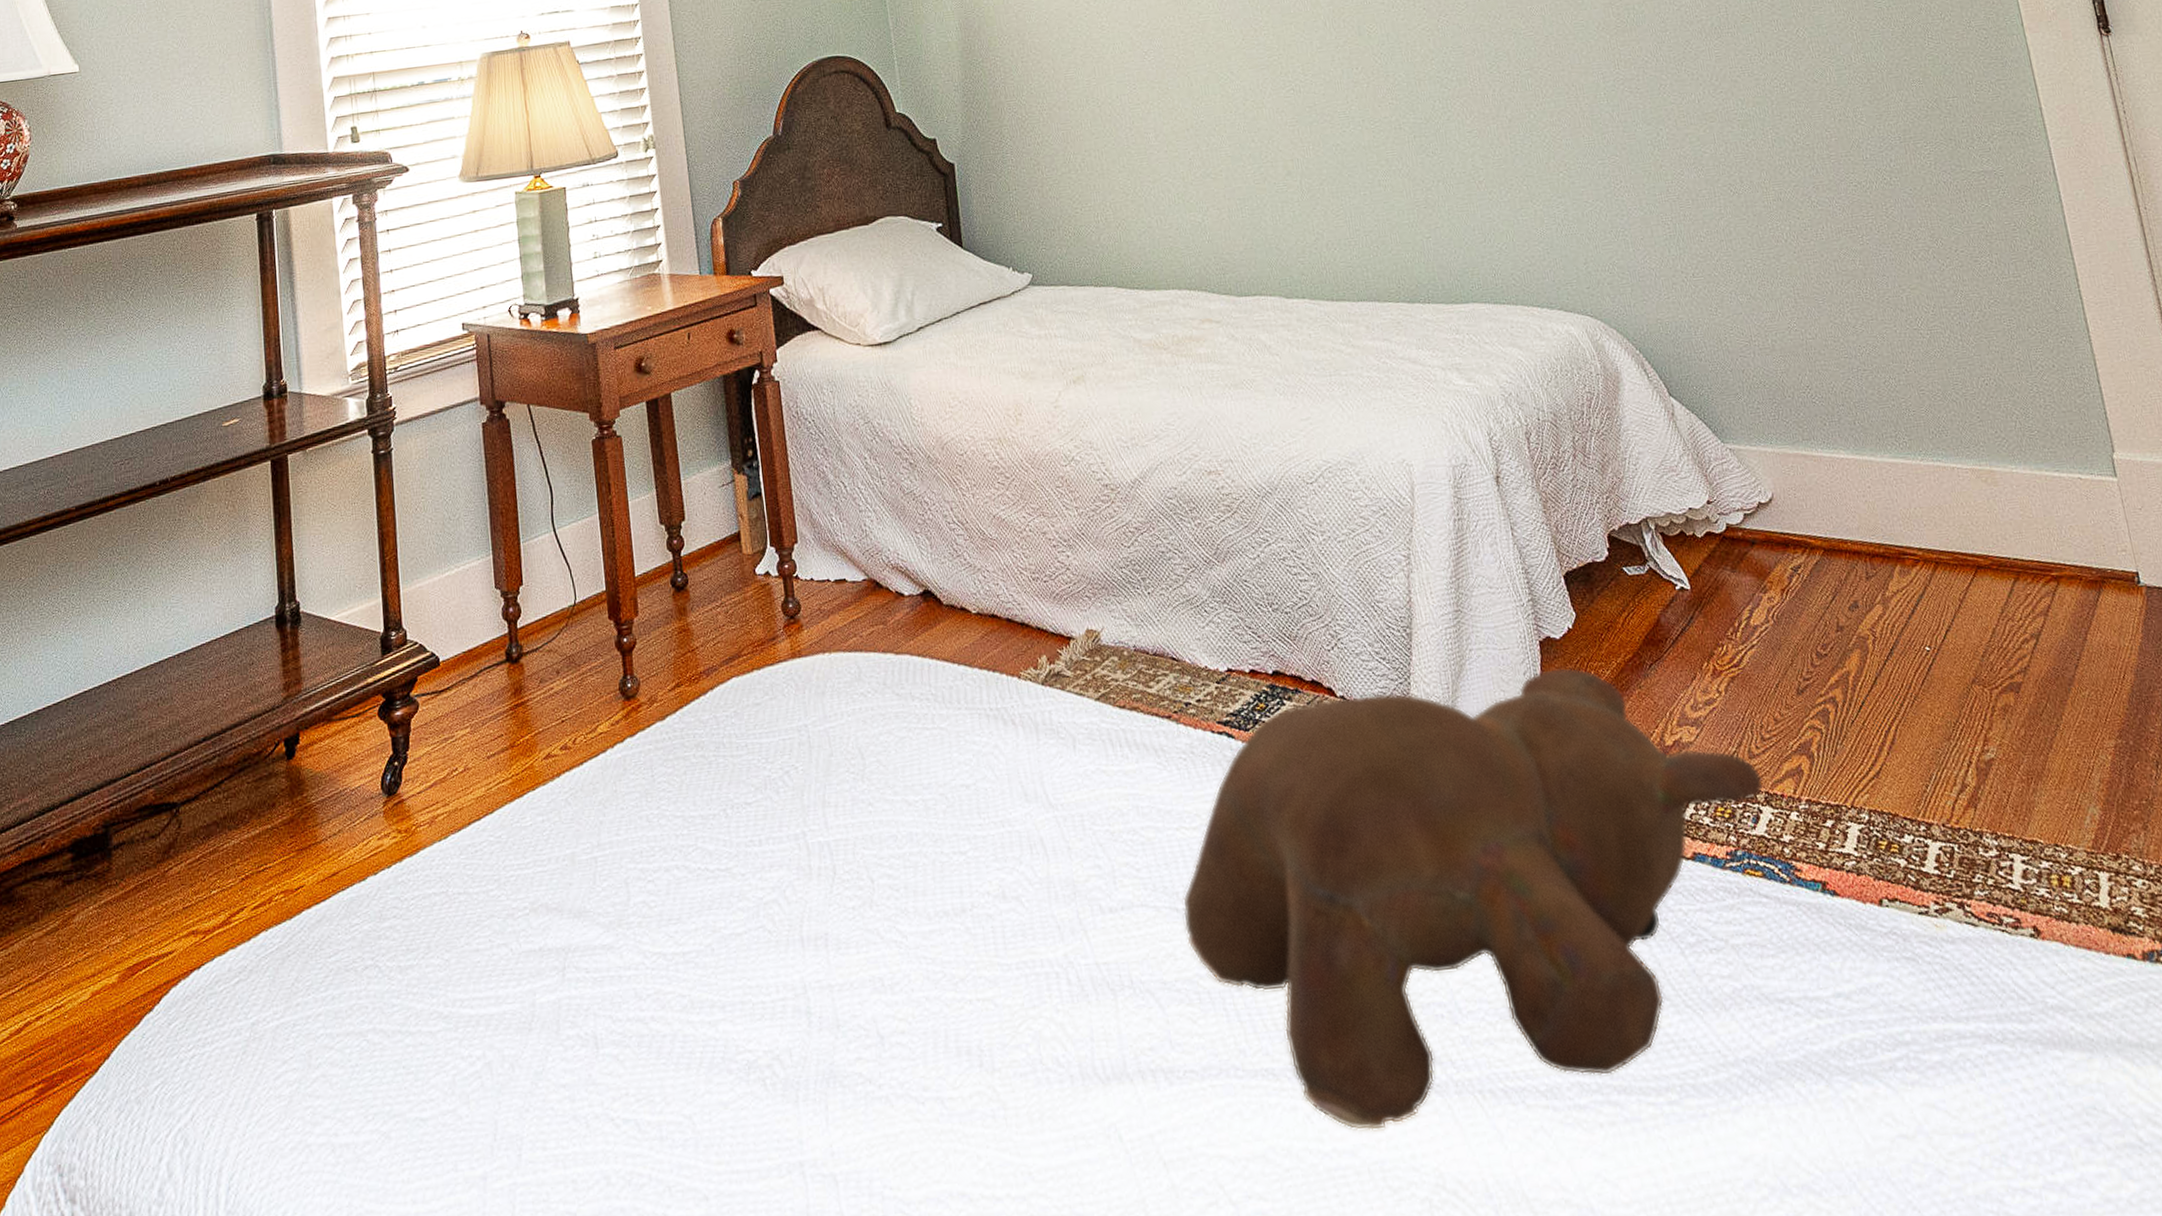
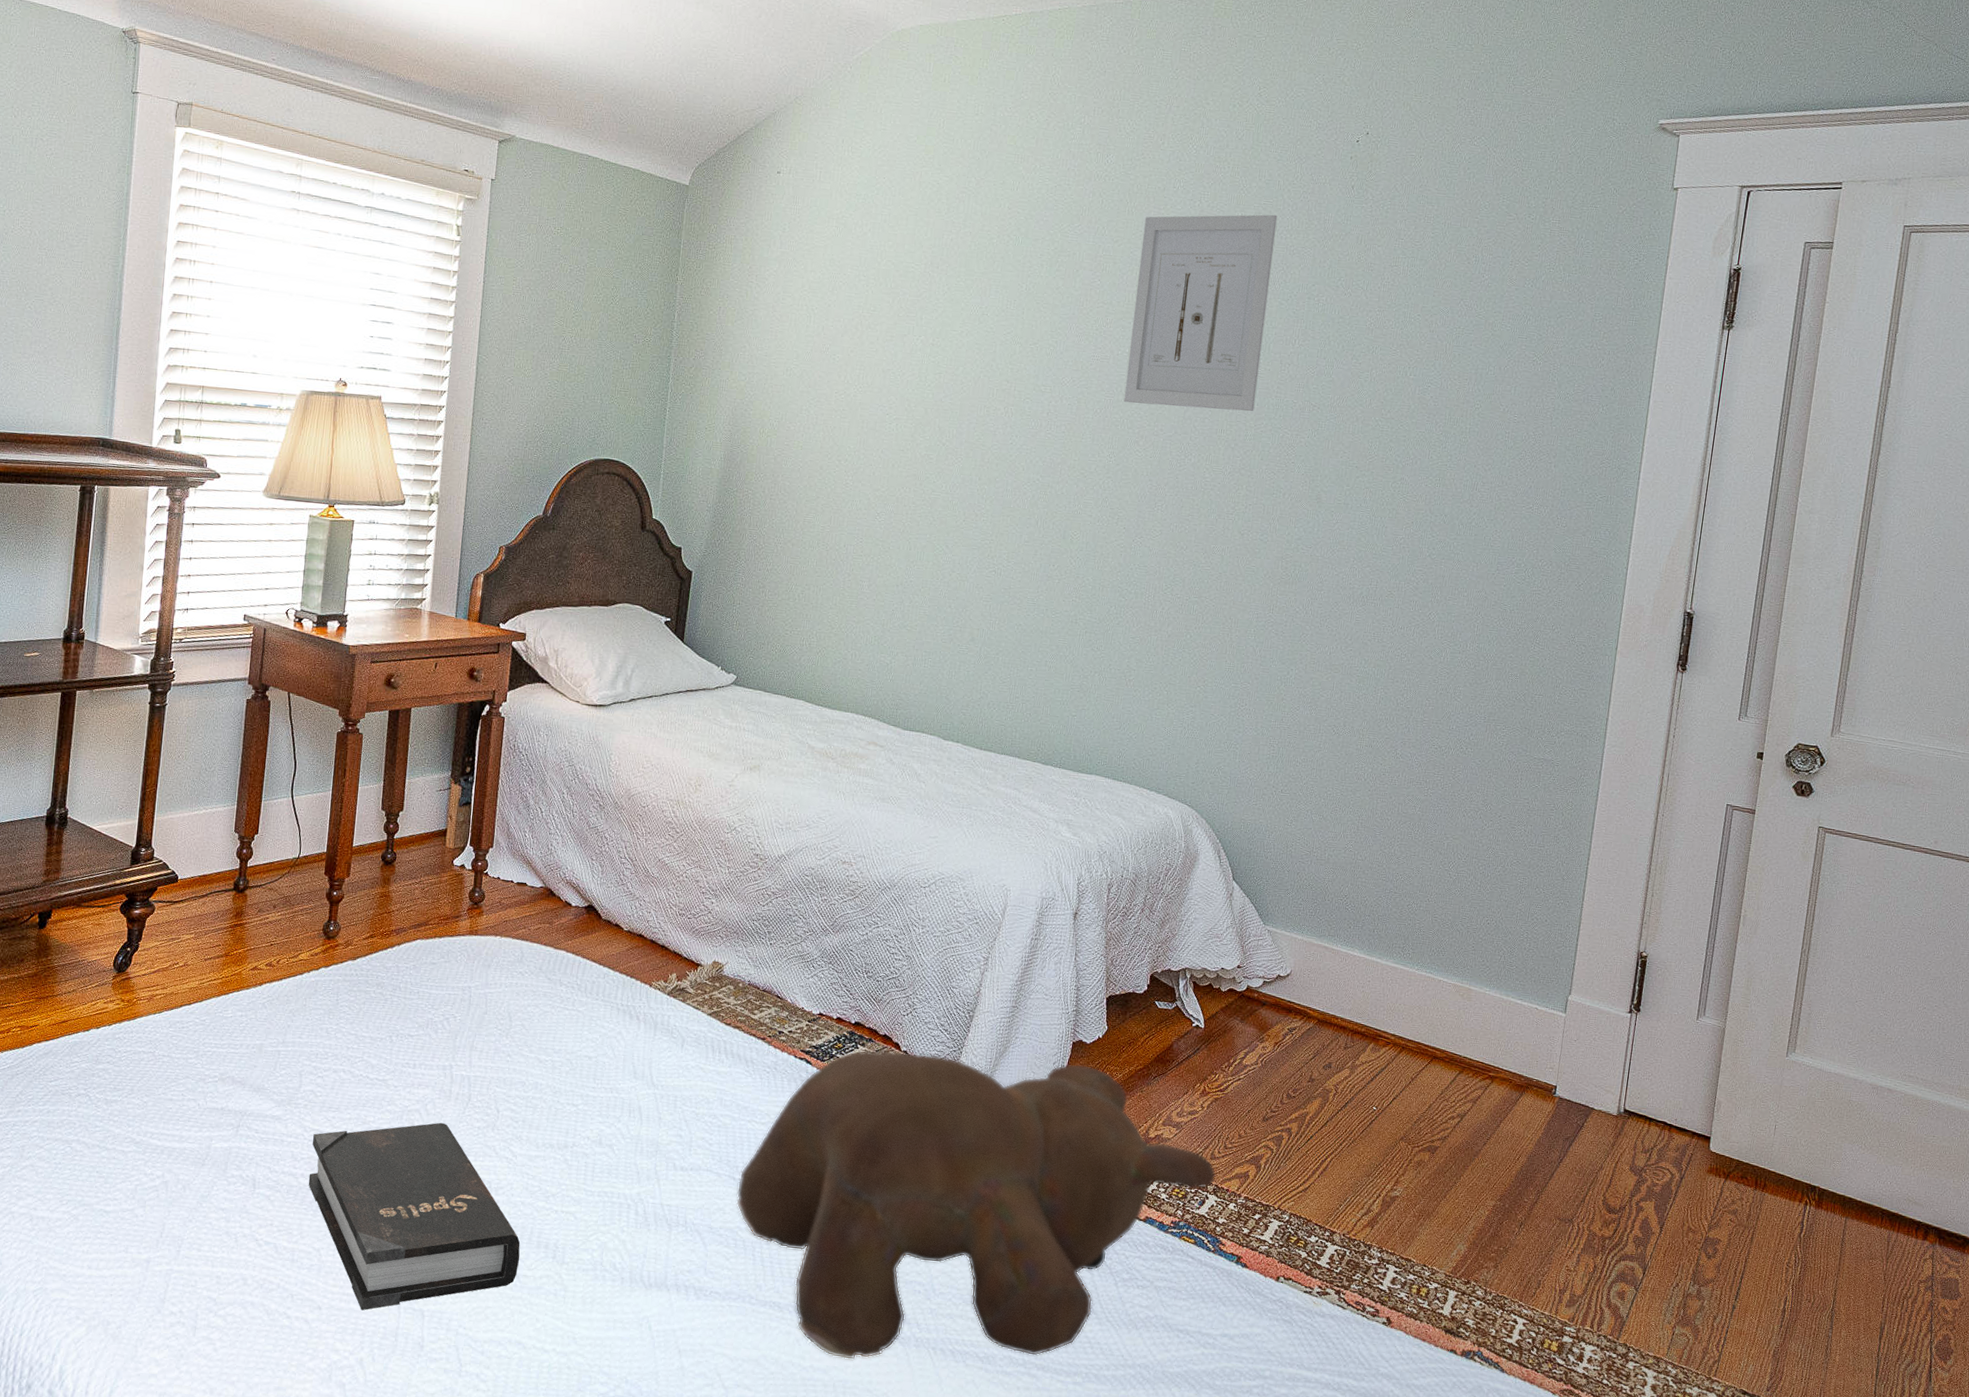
hardback book: none [656,910,941,1191] -> present [308,1122,520,1311]

